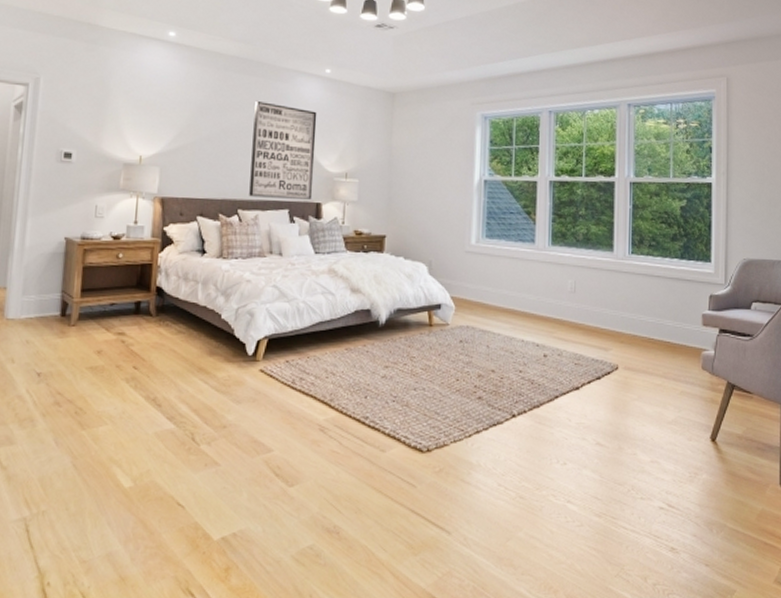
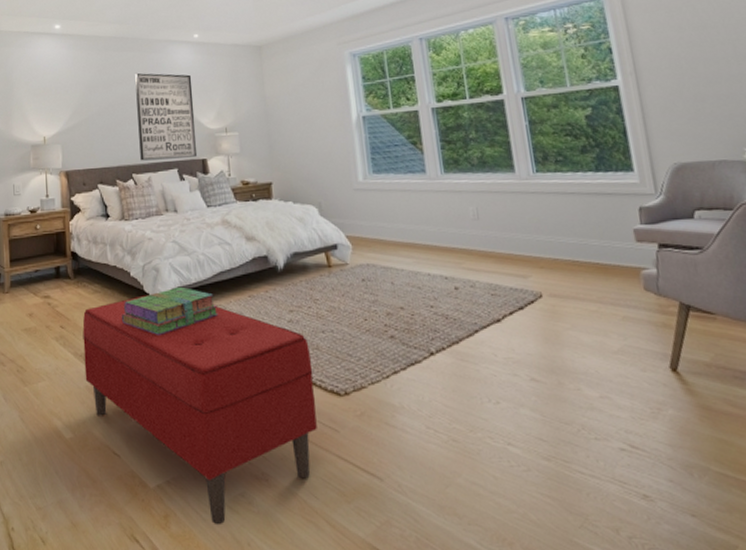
bench: none [155,340,400,578] -> present [82,295,317,525]
stack of books: none [204,333,312,383] -> present [121,286,219,335]

